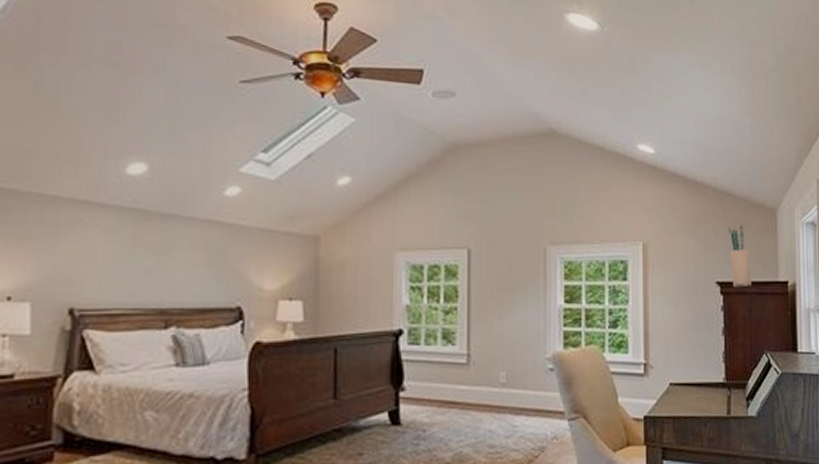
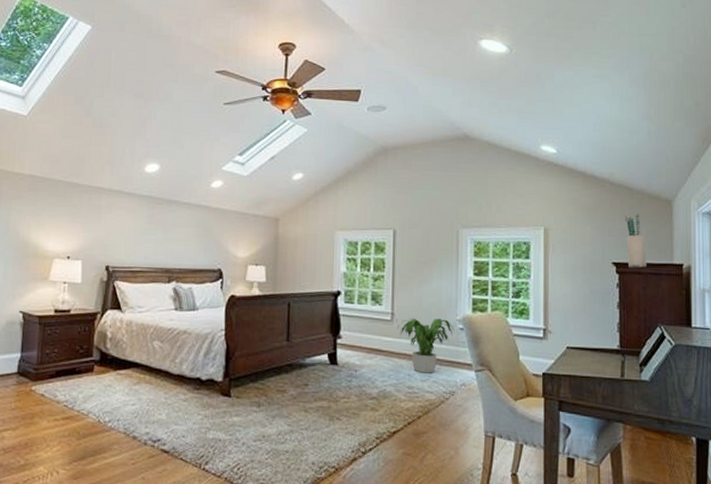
potted plant: none [475,358,544,427] -> present [397,318,455,373]

